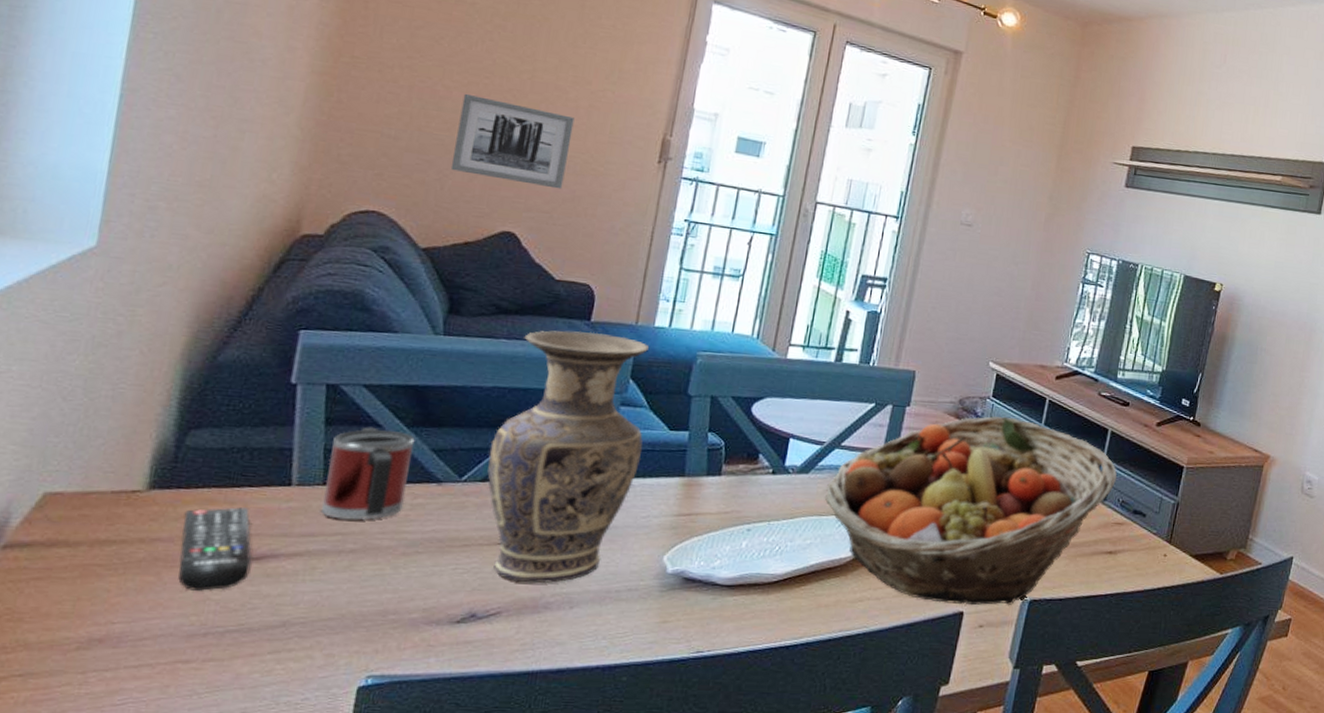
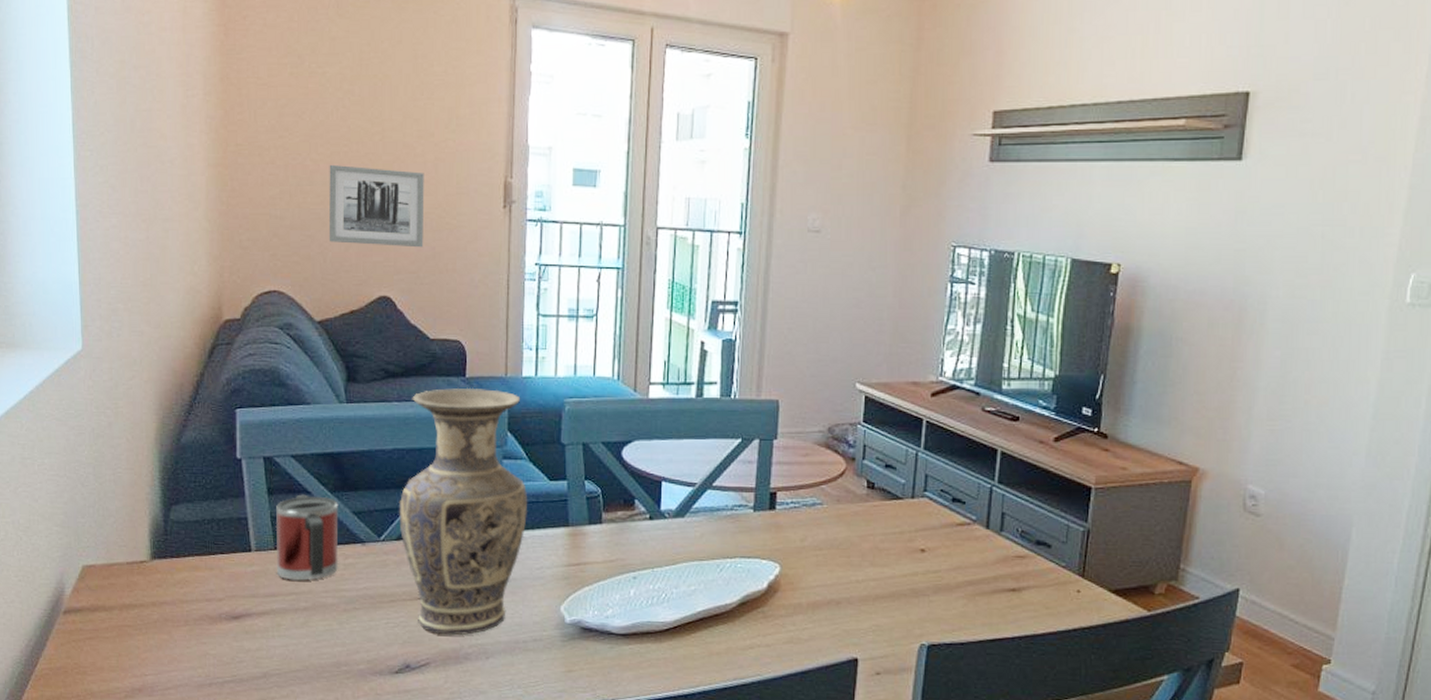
remote control: present [178,507,252,591] -> none [179,573,233,647]
fruit basket: present [824,416,1117,606] -> none [703,443,1014,652]

